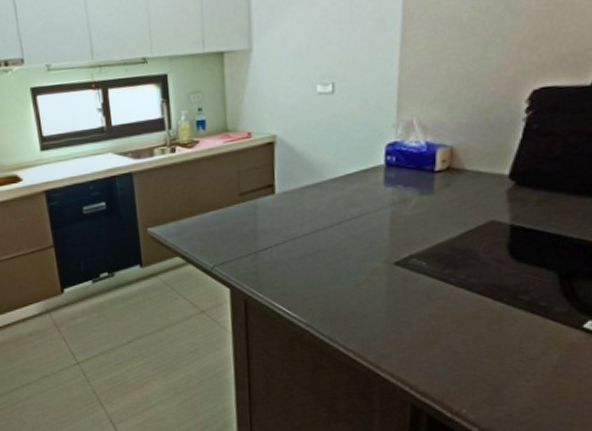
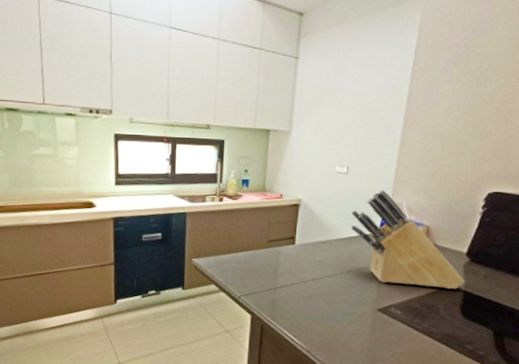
knife block: none [345,107,511,228] -> present [351,190,465,289]

